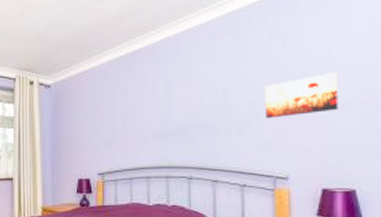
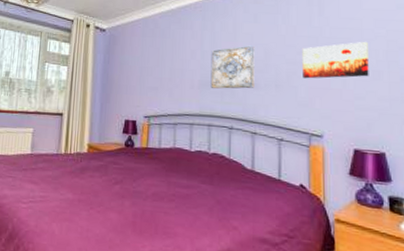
wall art: none [165,88,214,138] -> present [210,45,255,89]

